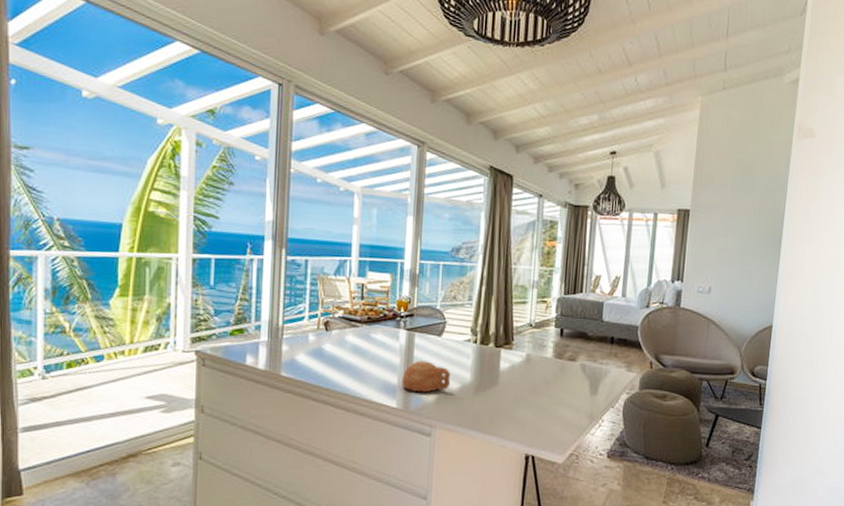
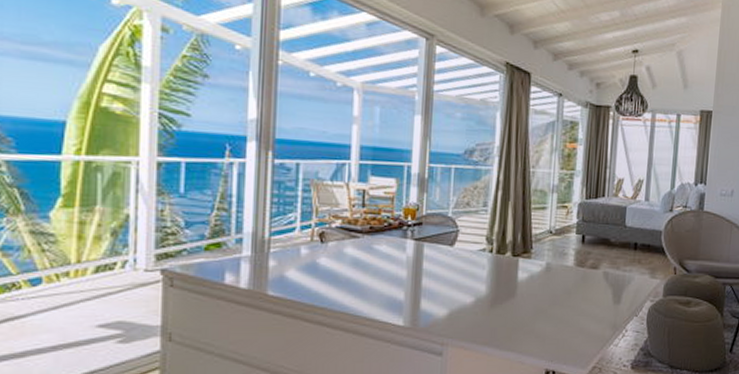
cup: present [401,360,451,393] -> none [409,273,464,308]

